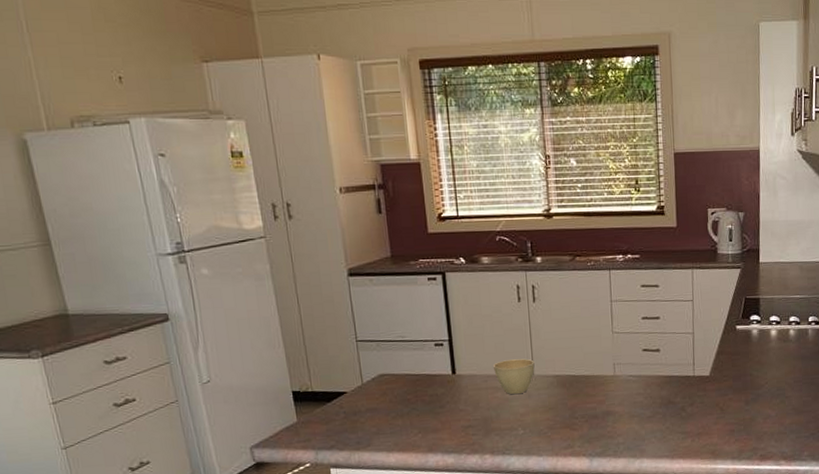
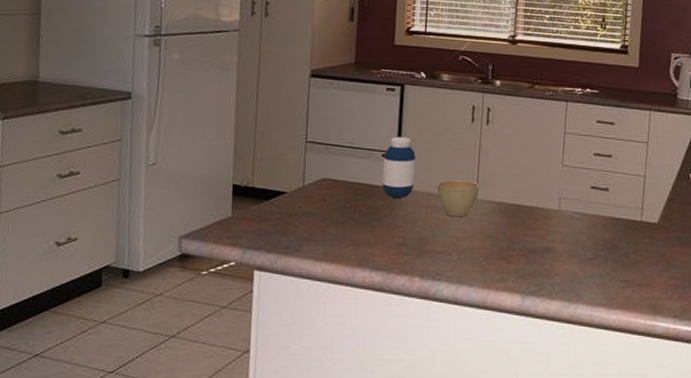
medicine bottle: none [436,324,471,385] -> present [382,136,417,199]

